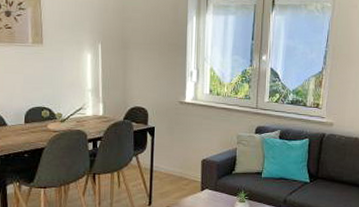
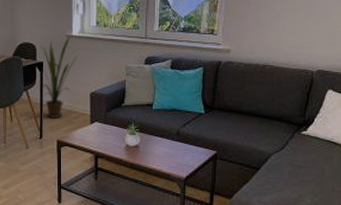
house plant: none [152,101,192,186] -> present [40,35,80,119]

